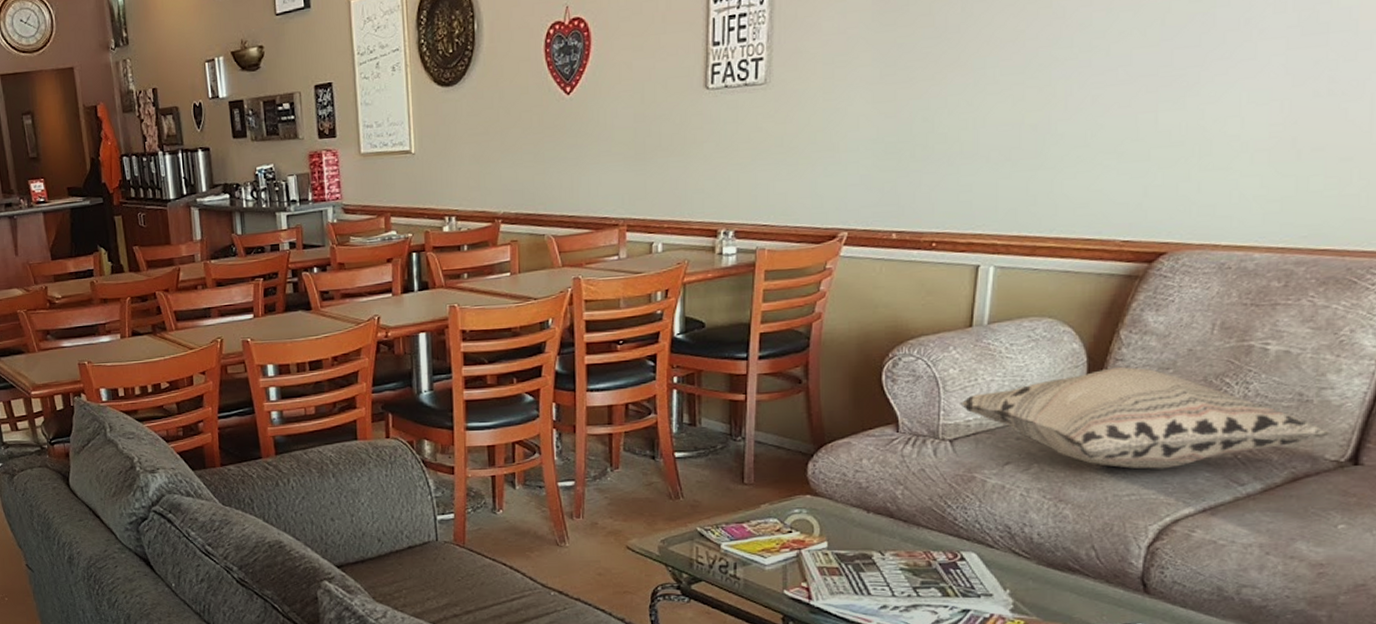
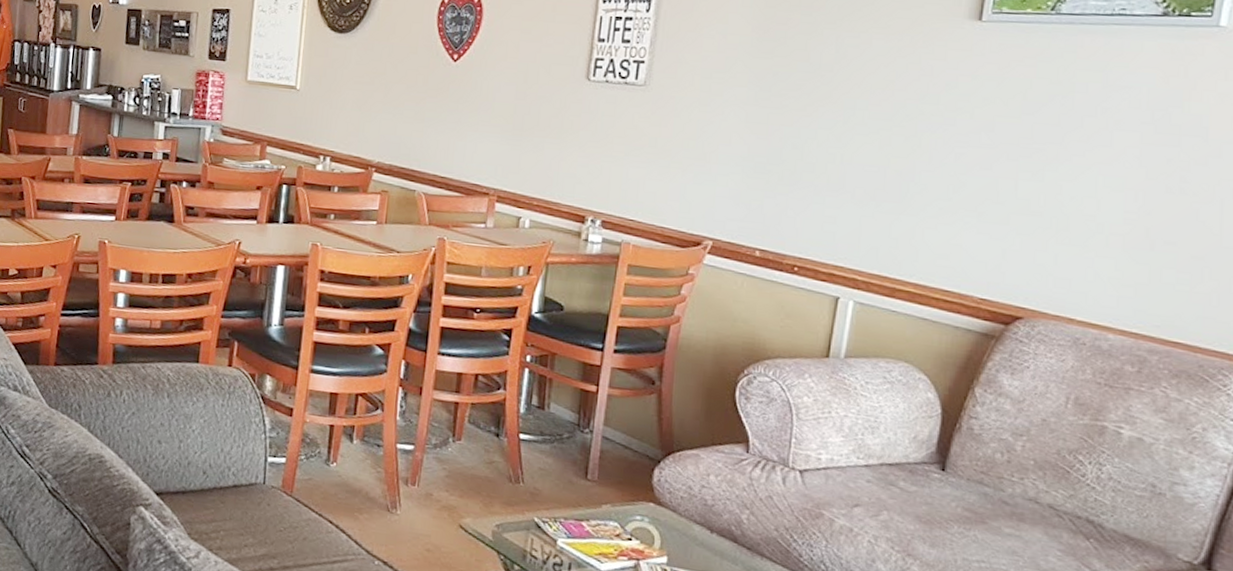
decorative pillow: present [960,367,1332,469] -> none [812,424,1184,540]

